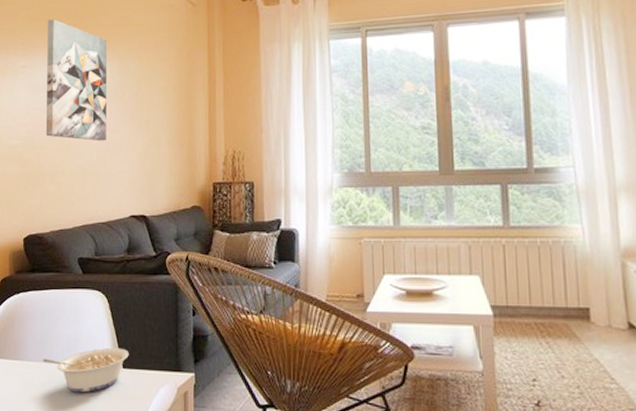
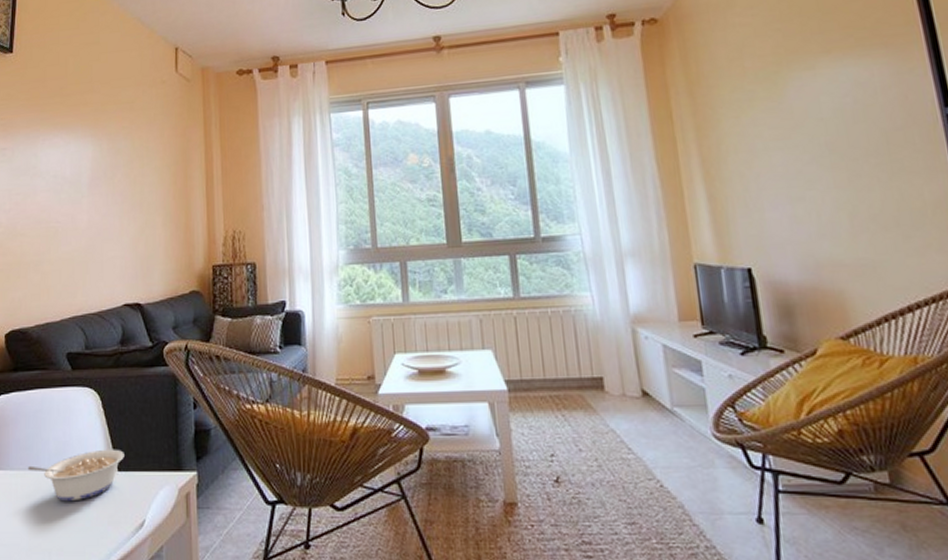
wall art: present [46,19,107,142] -> none [29,98,97,226]

